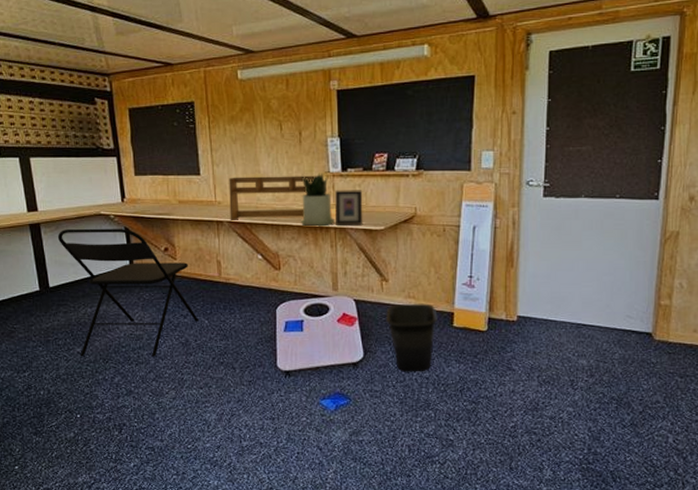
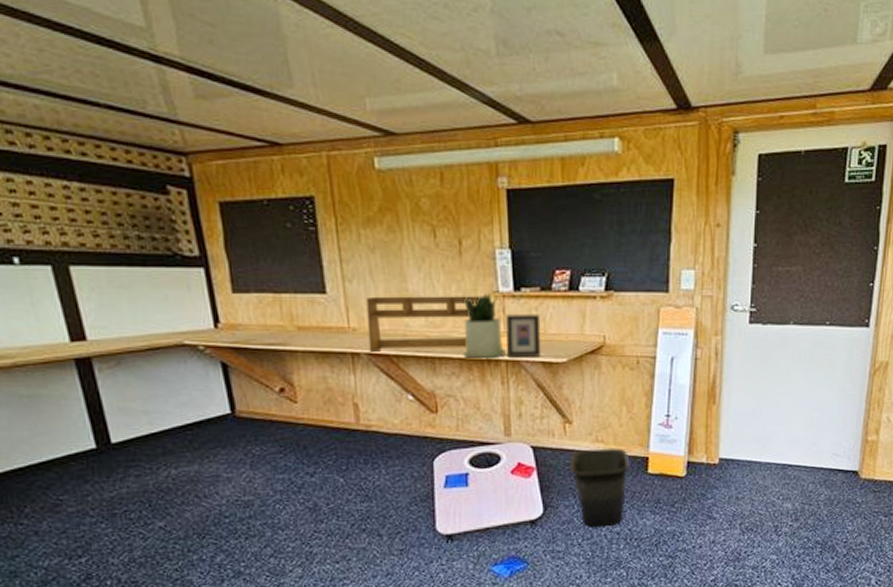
folding chair: present [57,229,199,356] -> none [119,364,332,532]

